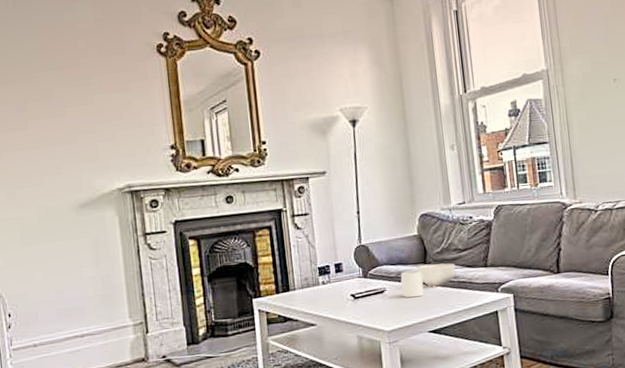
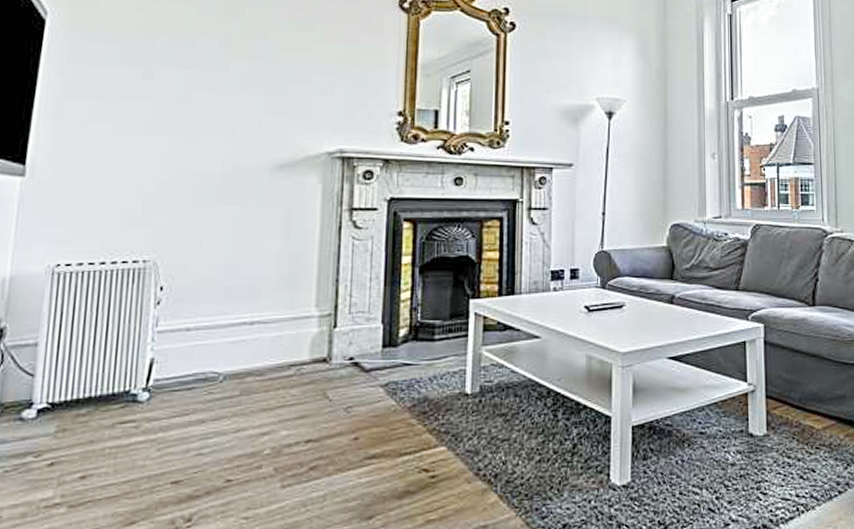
mug: present [400,270,424,298] -> none [642,286,667,317]
bowl: present [417,263,456,287] -> none [662,280,705,307]

